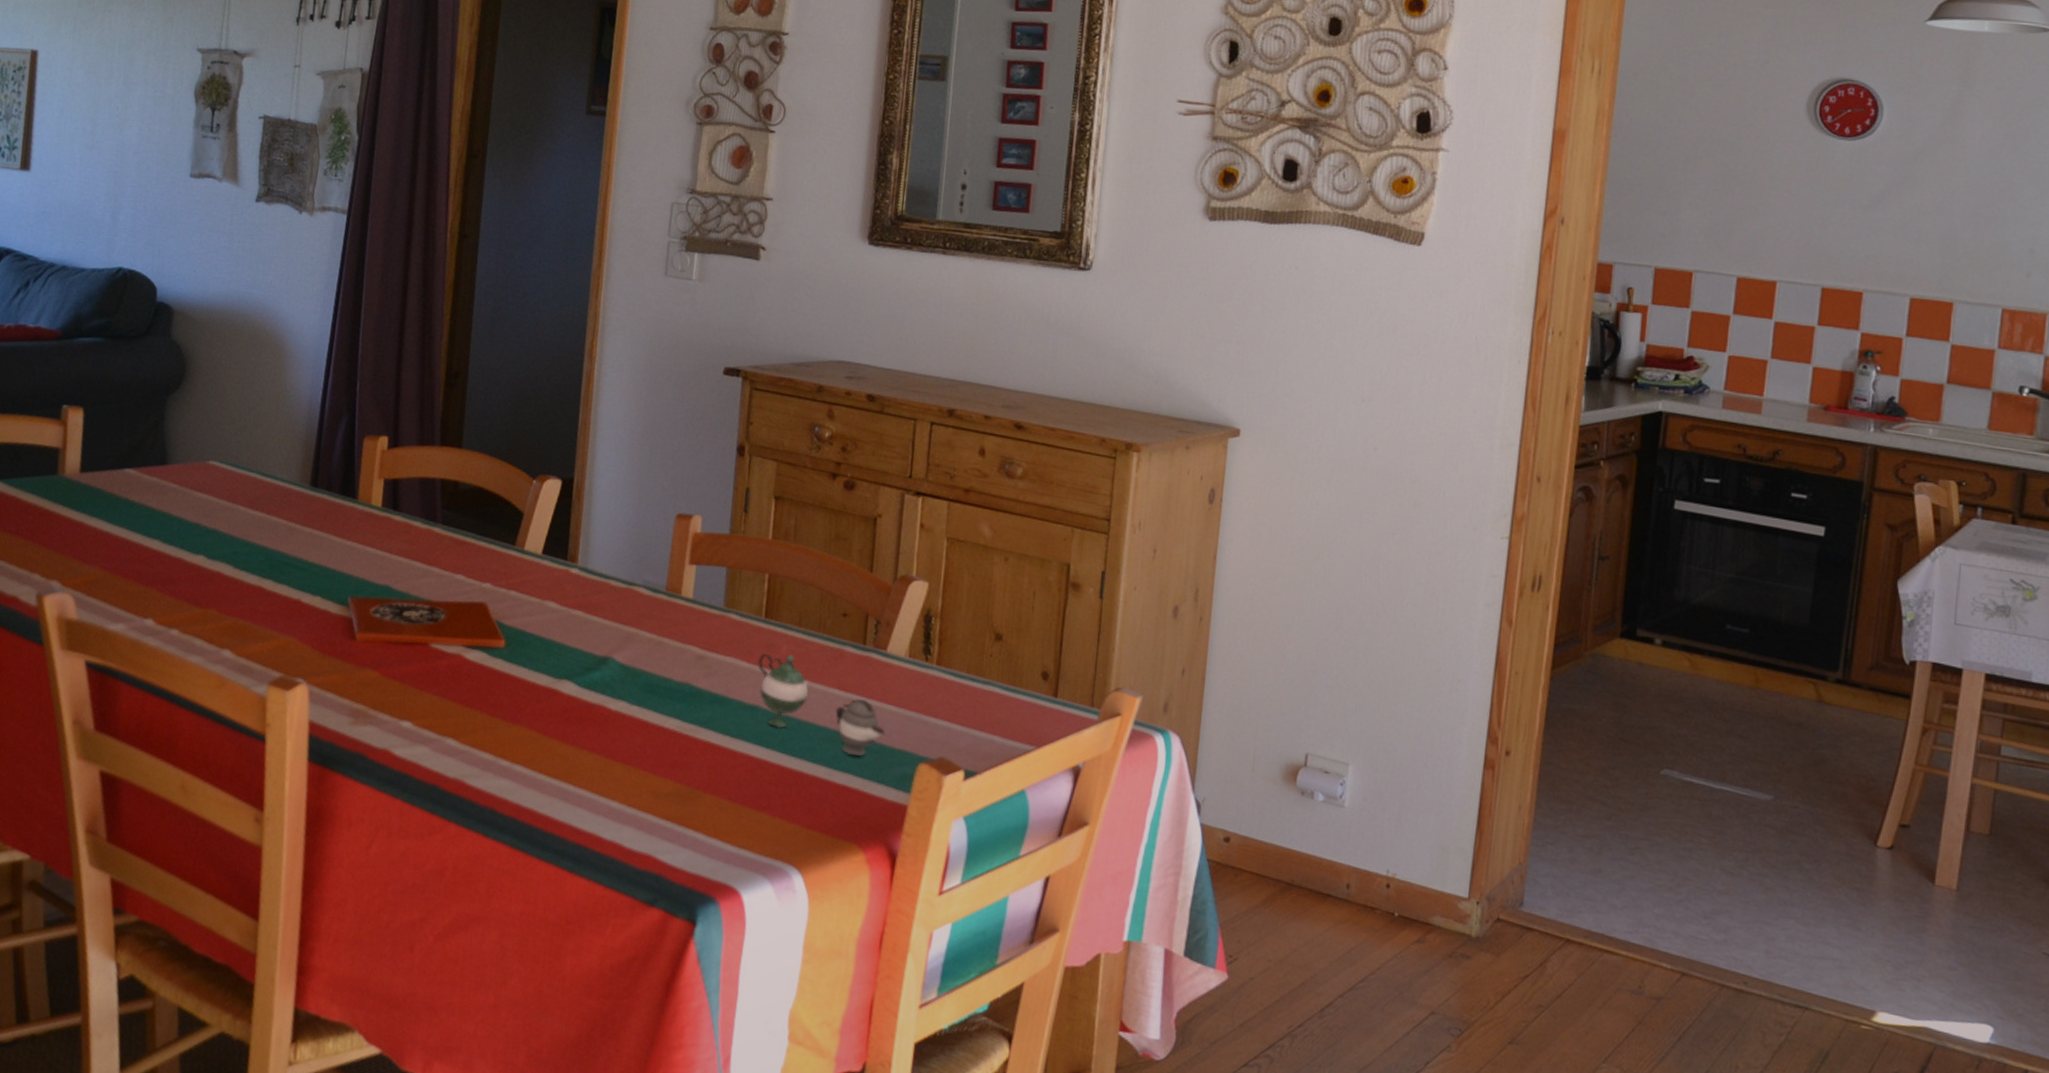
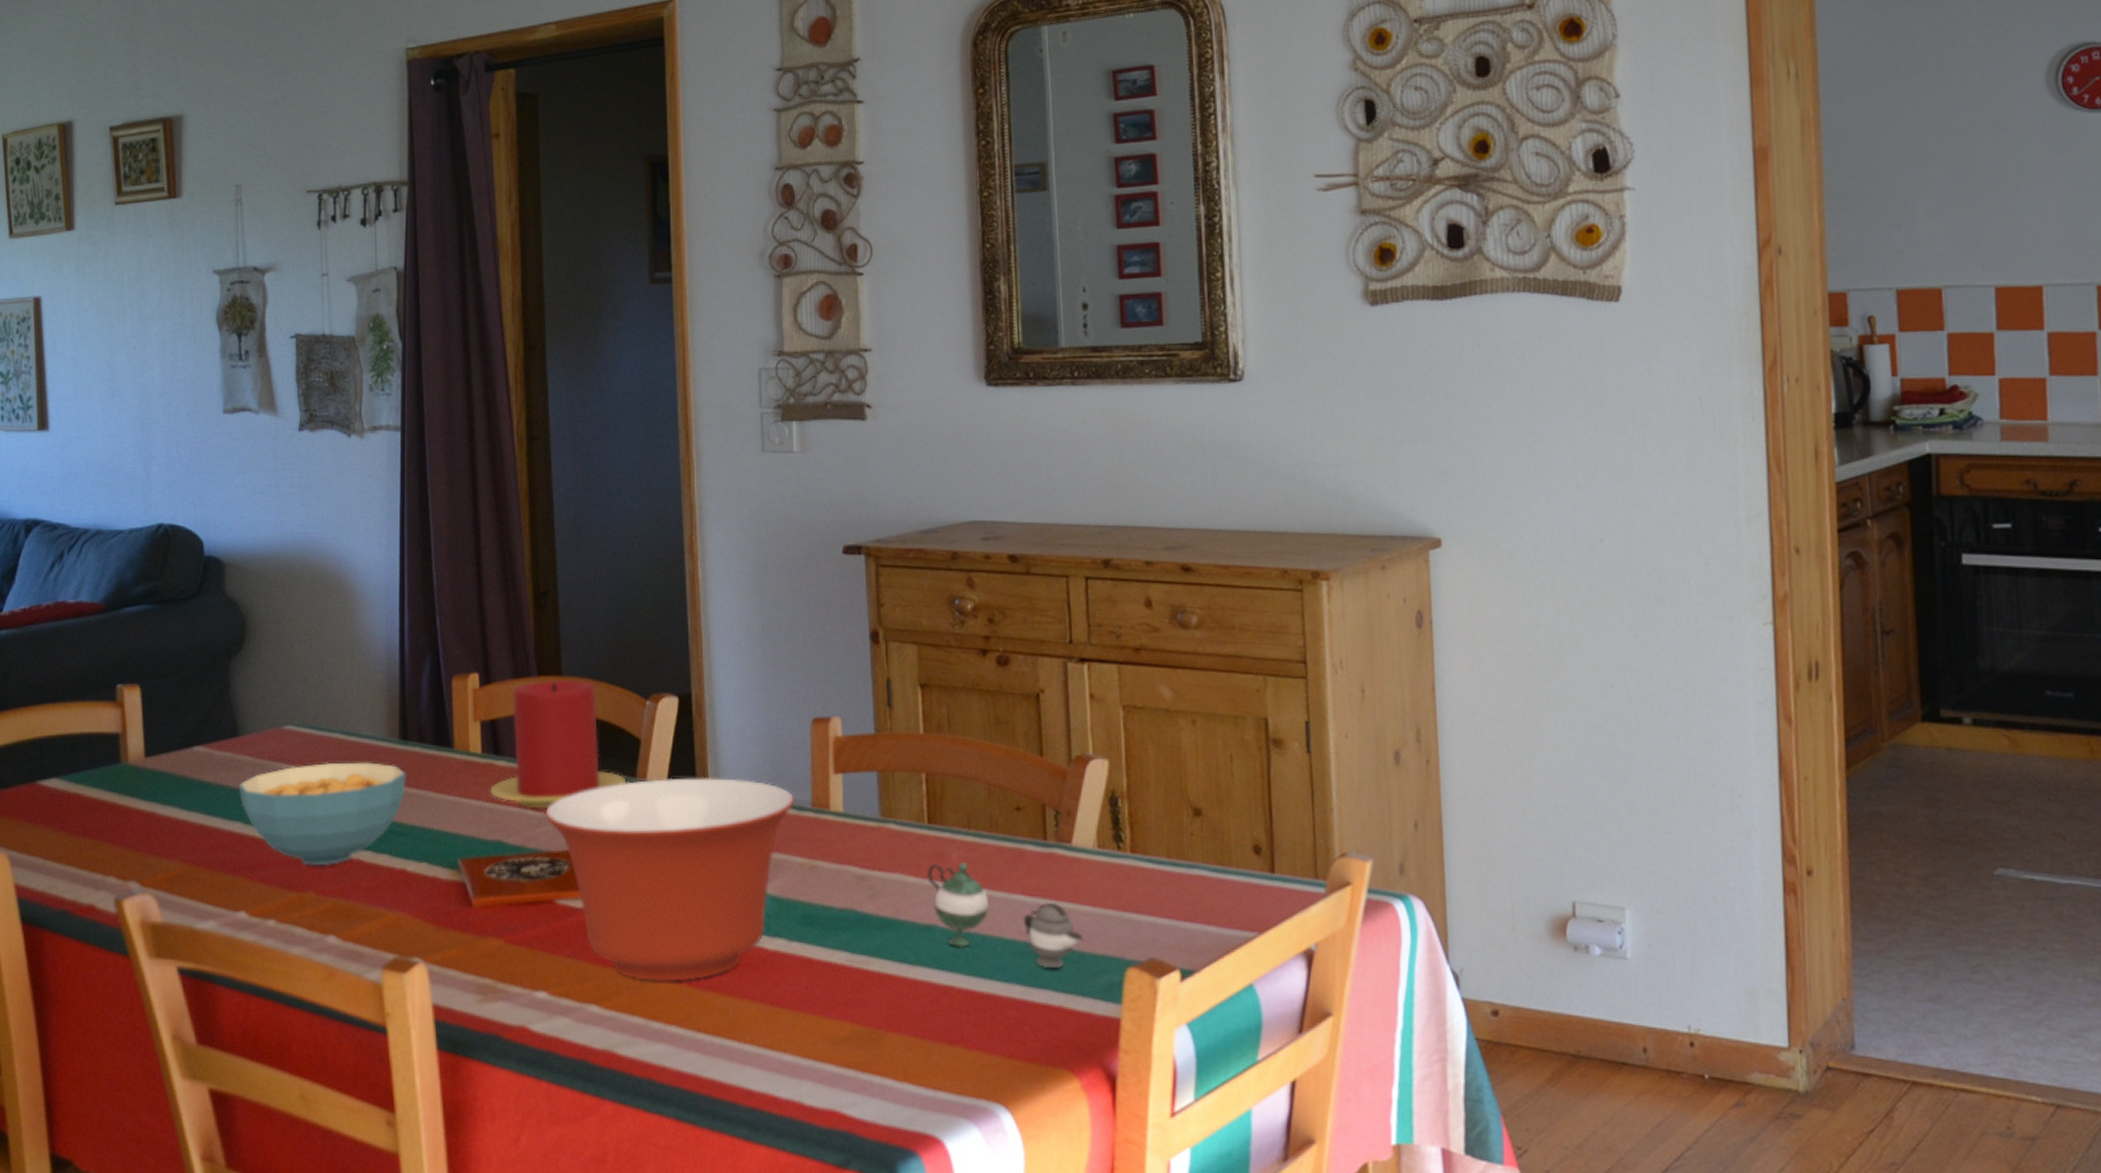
cereal bowl: none [160,497,312,588] -> present [238,762,406,866]
candle: none [384,450,507,564] -> present [489,679,627,810]
mixing bowl: none [430,548,652,728] -> present [544,778,796,981]

